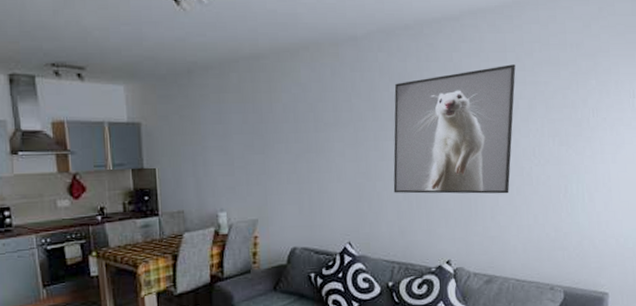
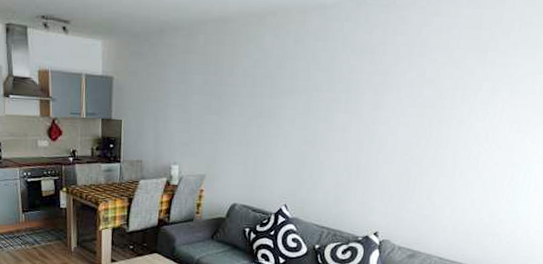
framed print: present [393,64,516,194] -> none [335,43,488,176]

